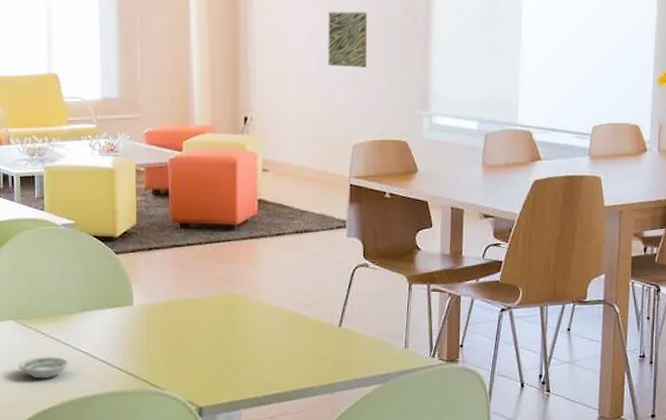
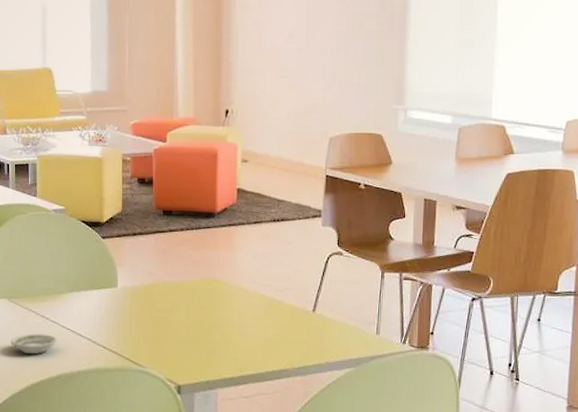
wall art: present [328,12,368,68] -> none [306,9,346,63]

